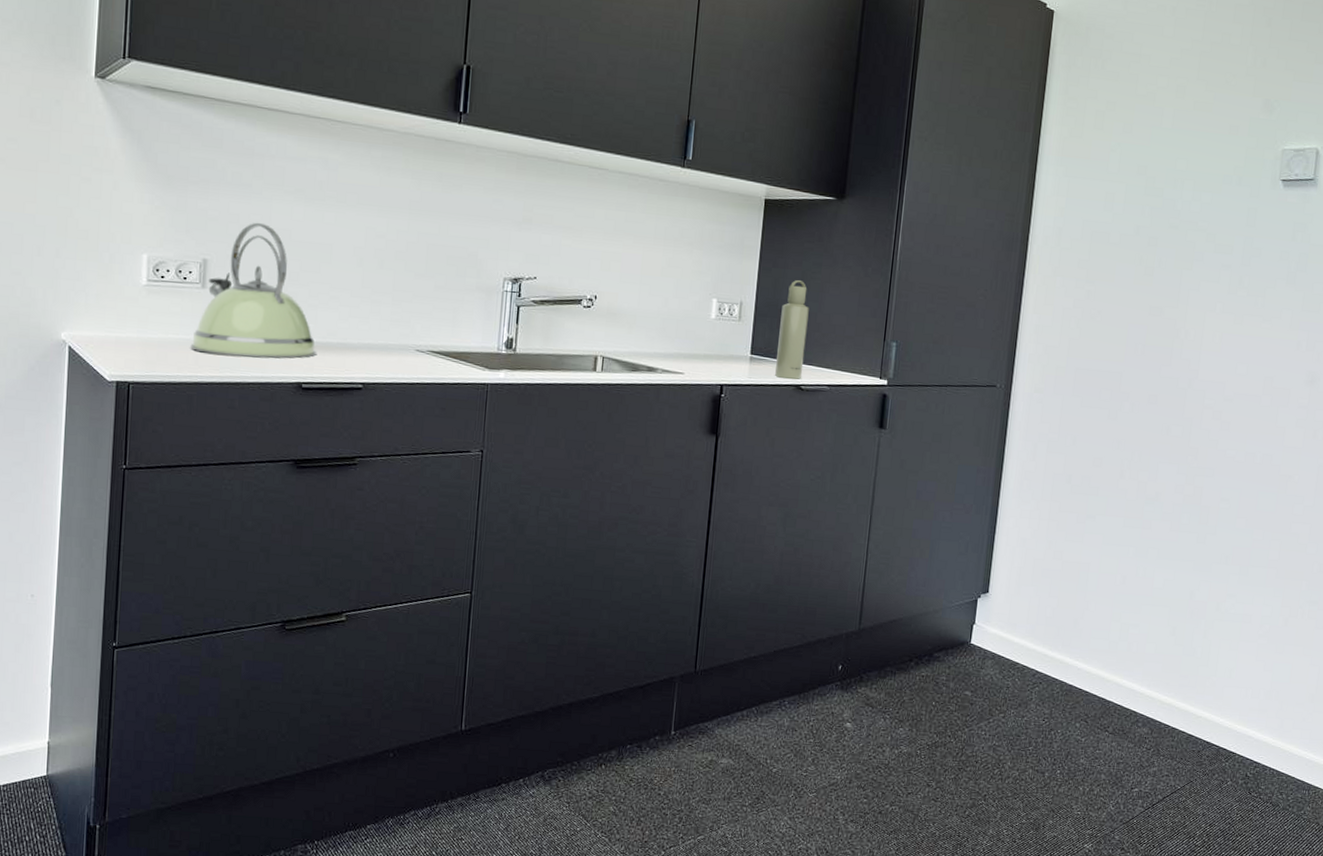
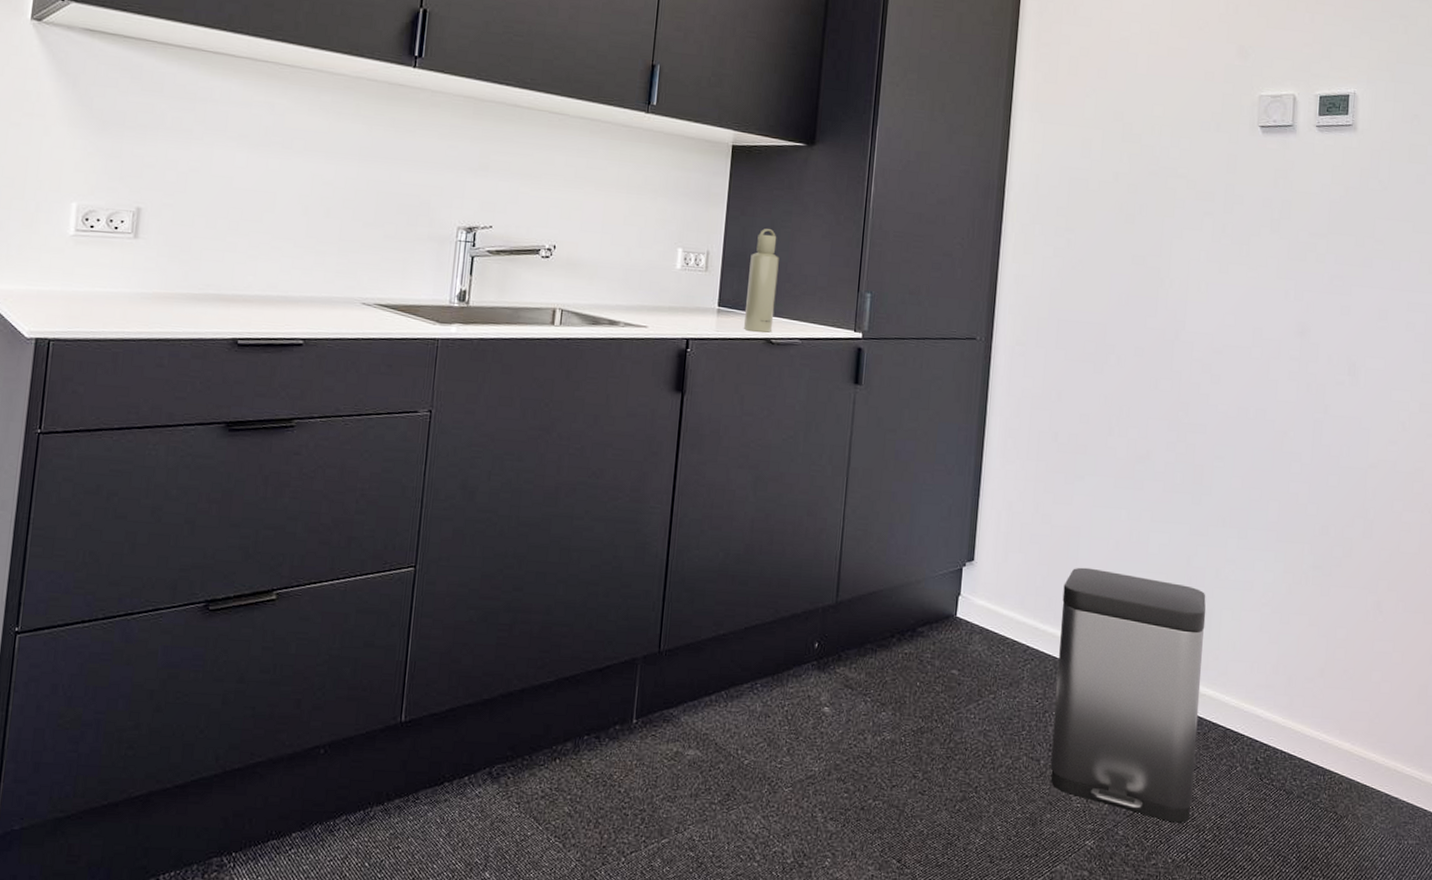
kettle: present [190,222,316,359] -> none [118,169,255,313]
pedal bin: none [1054,600,1206,830] -> present [1050,567,1206,823]

